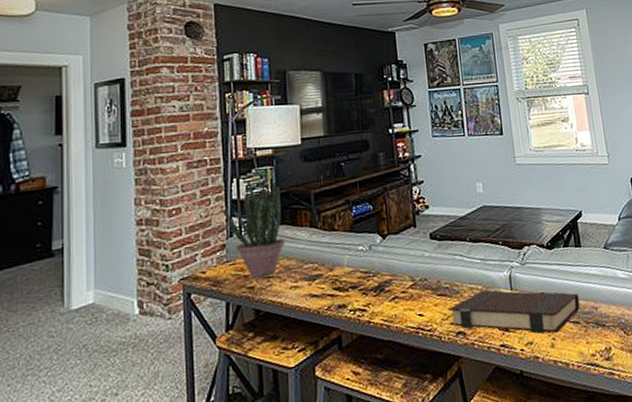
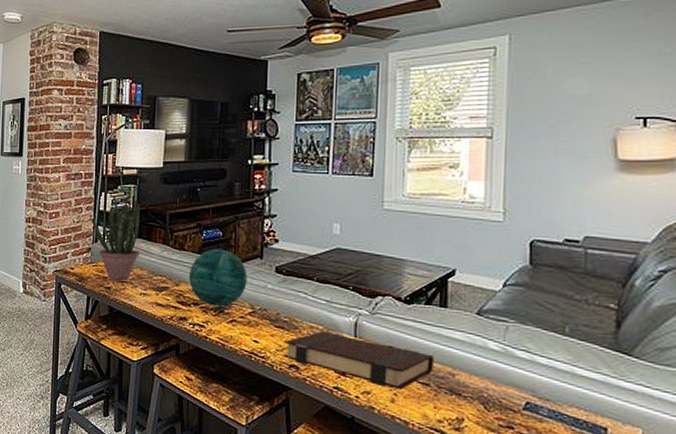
decorative orb: none [343,223,404,287] -> present [189,248,248,307]

